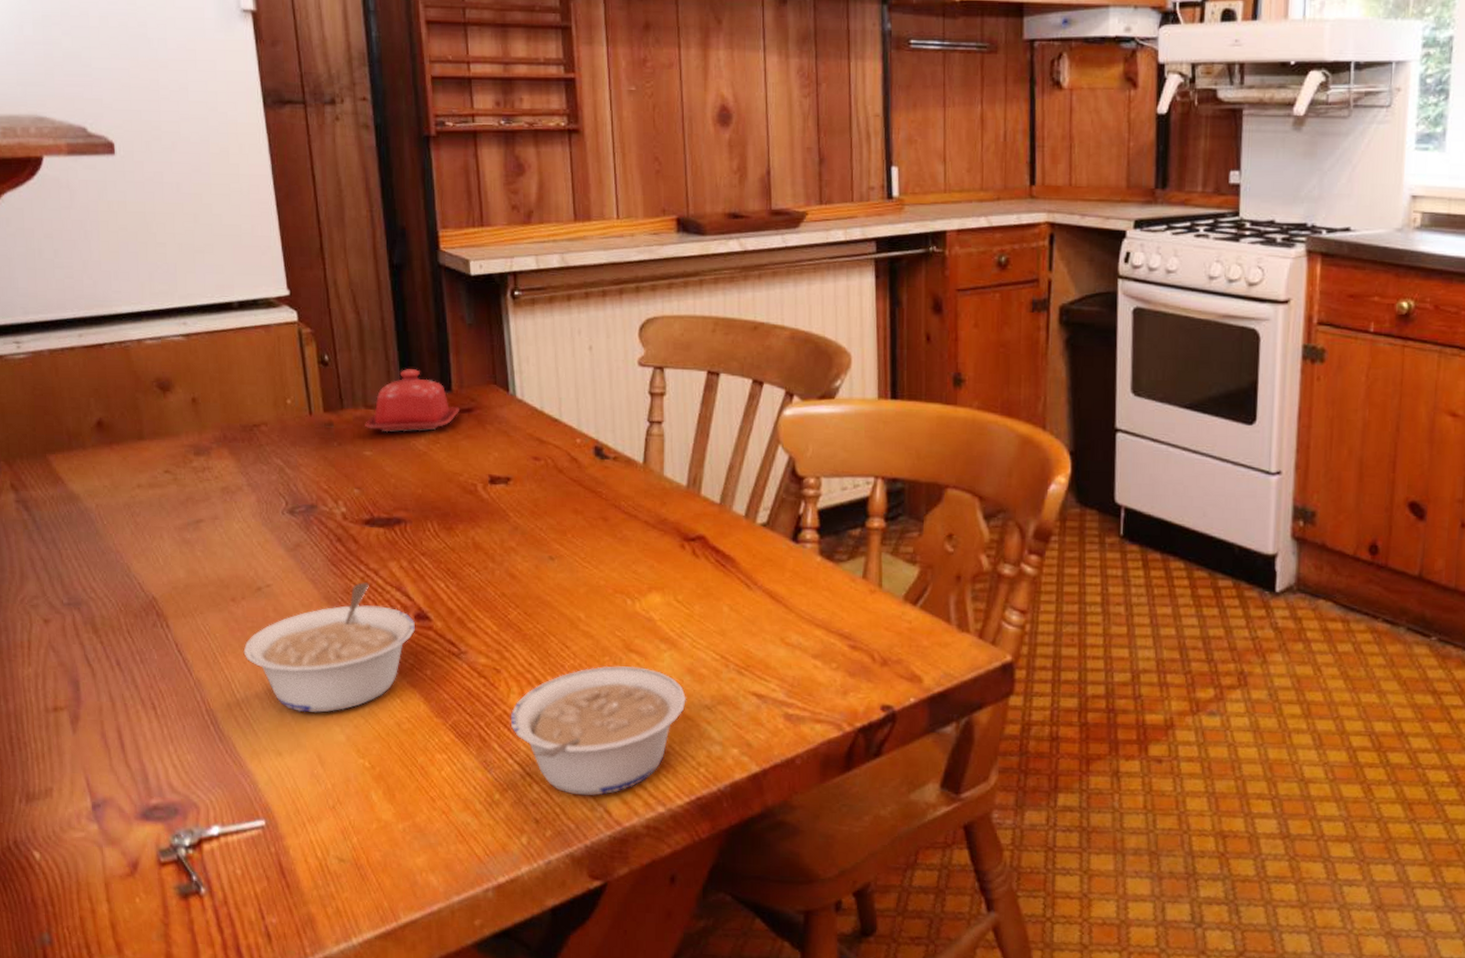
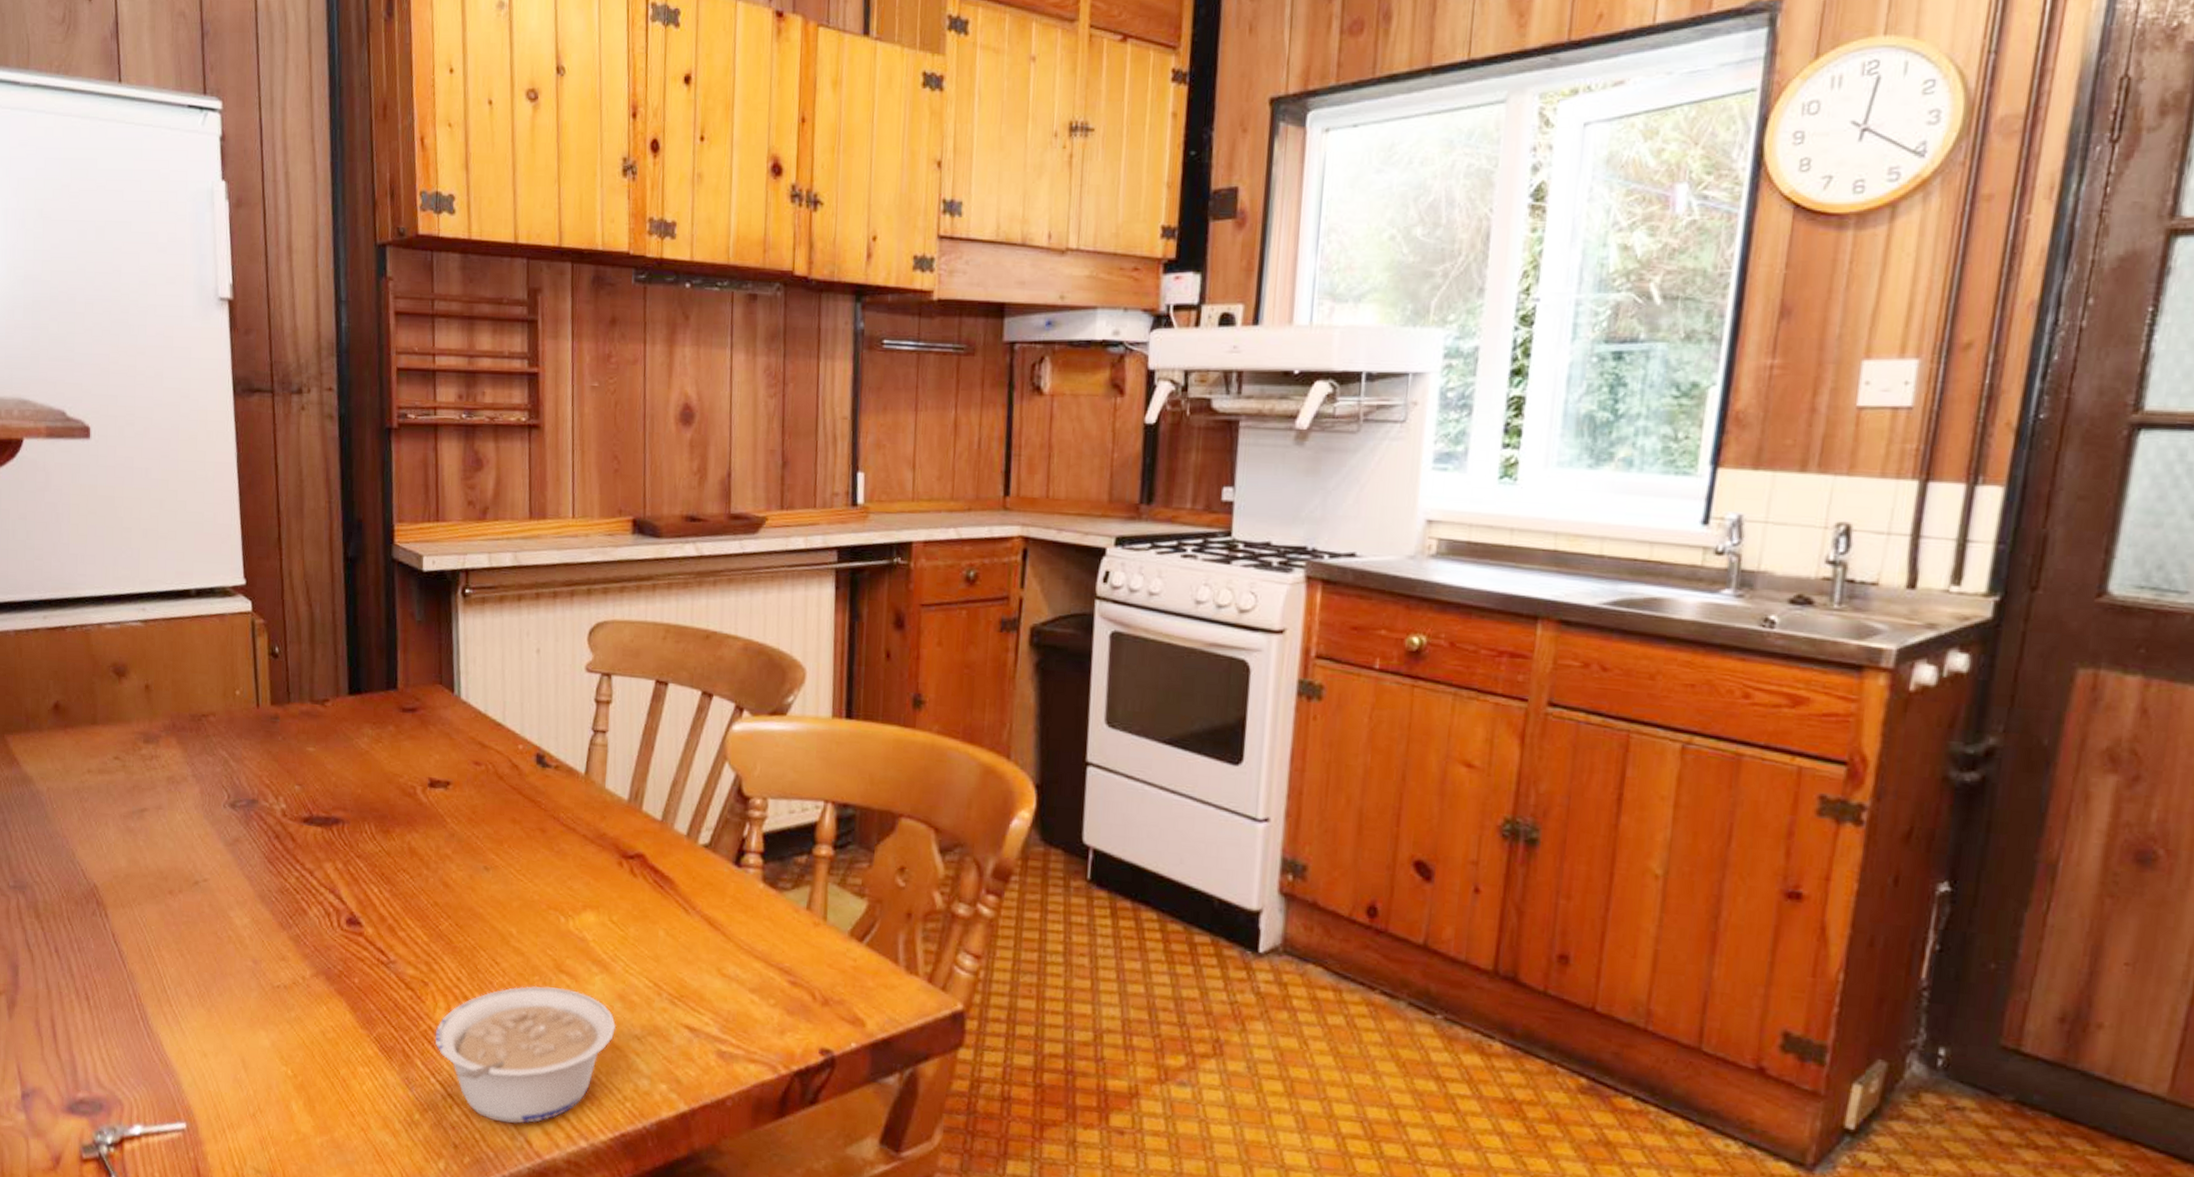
legume: present [243,582,415,713] -> none [177,882,346,1015]
butter dish: present [365,369,460,433] -> none [310,664,405,729]

